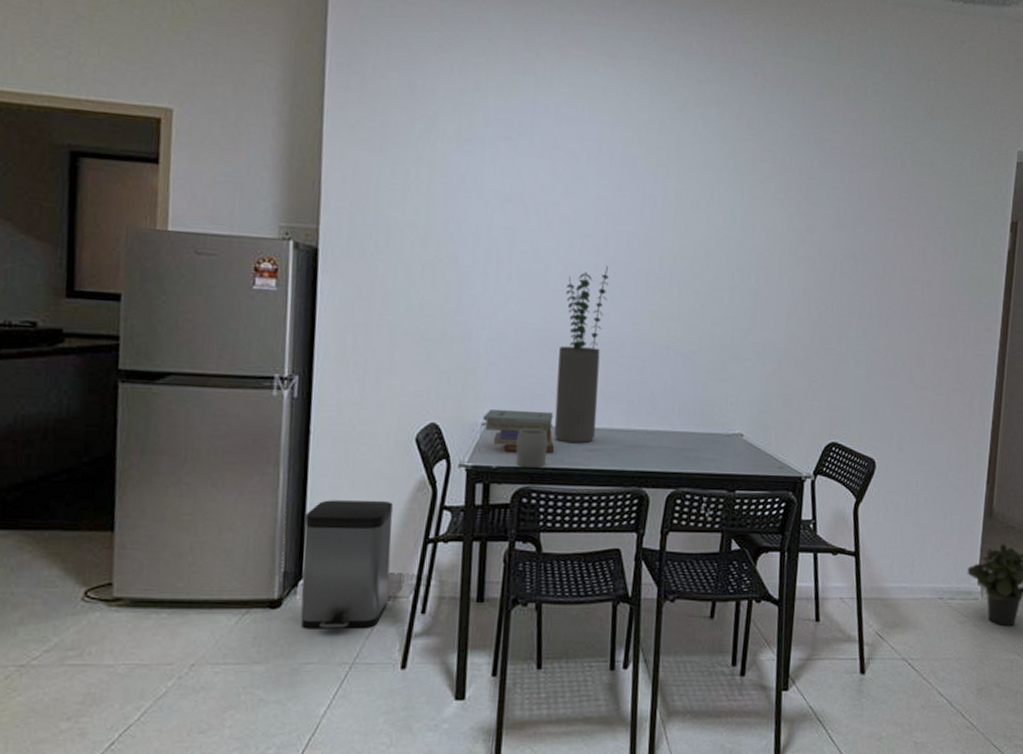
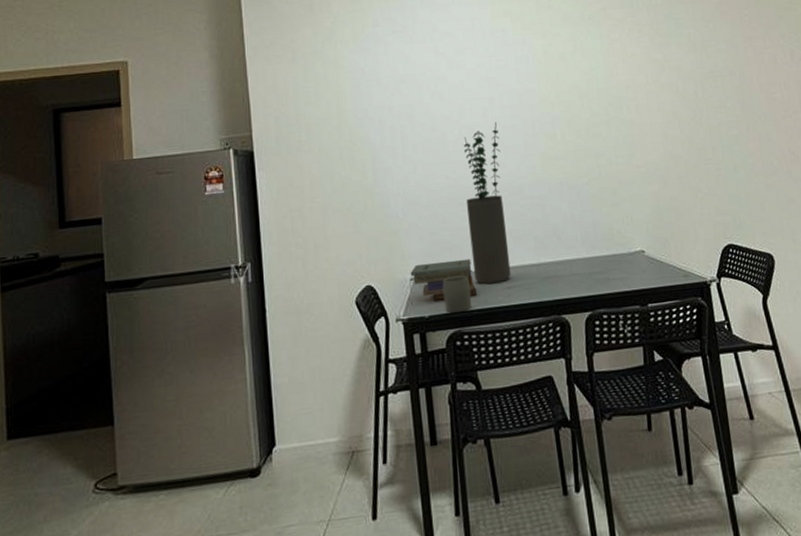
pedal bin: present [300,500,393,629] -> none [270,362,353,493]

